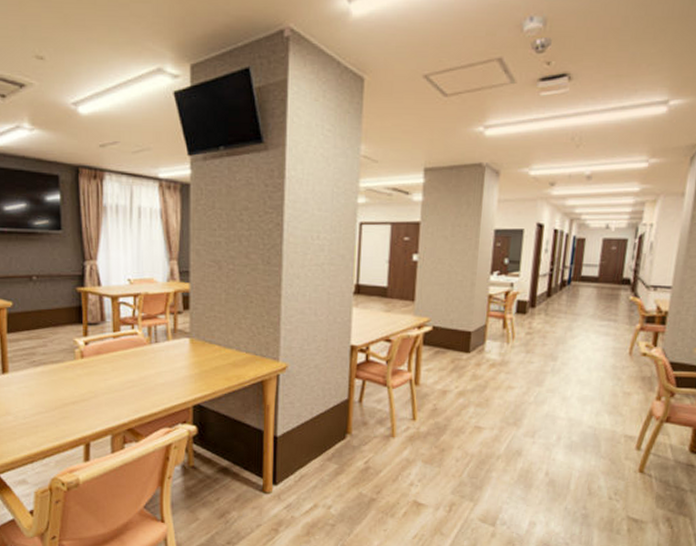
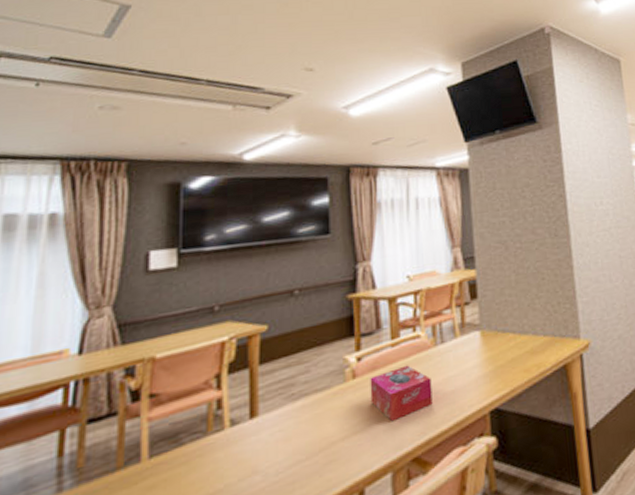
tissue box: none [95,355,146,398] -> present [370,365,433,422]

